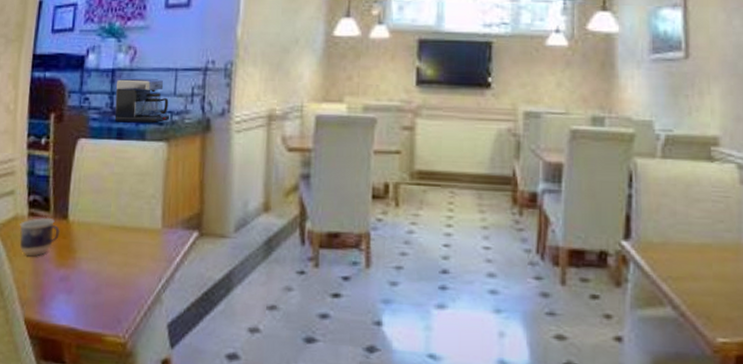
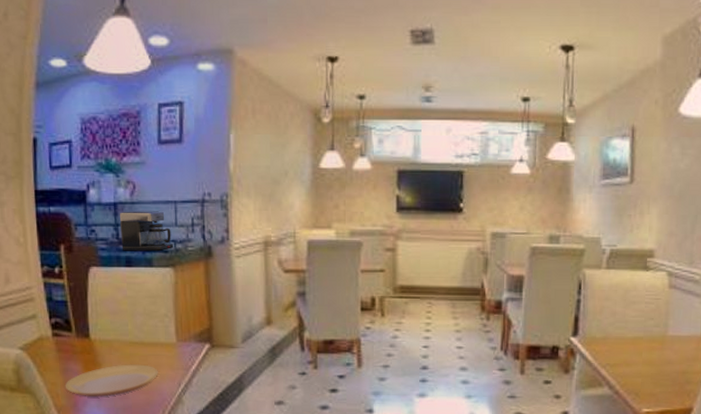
cup: present [19,217,60,257] -> none [46,337,84,371]
plate: none [33,252,138,290] -> present [65,364,158,397]

